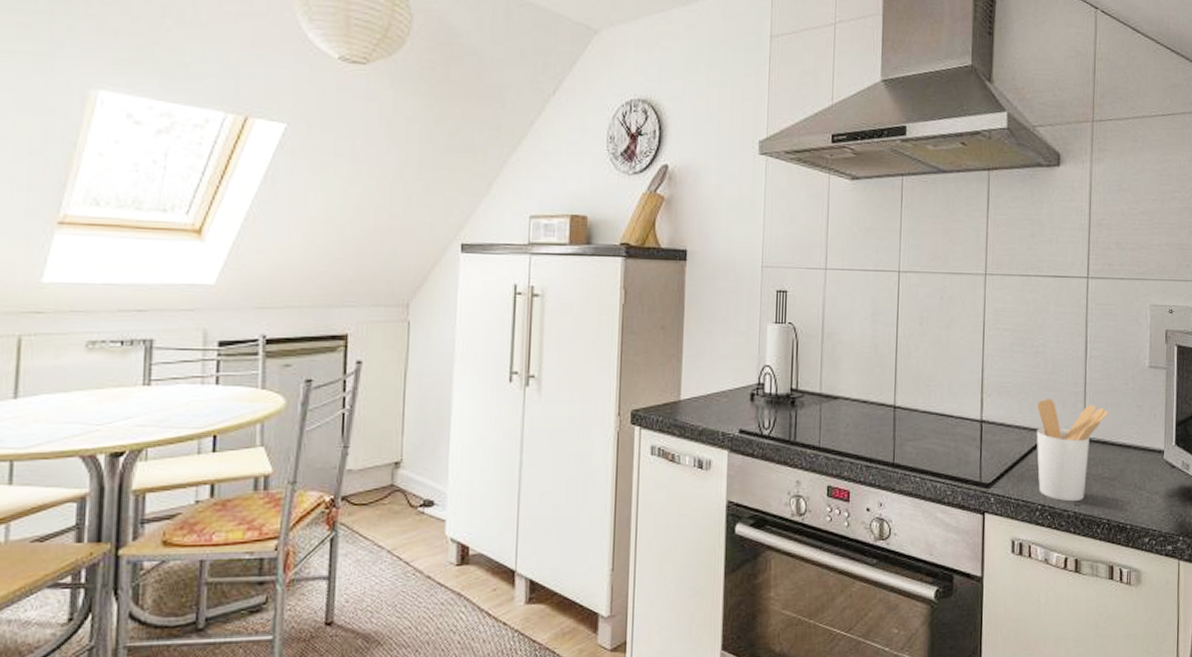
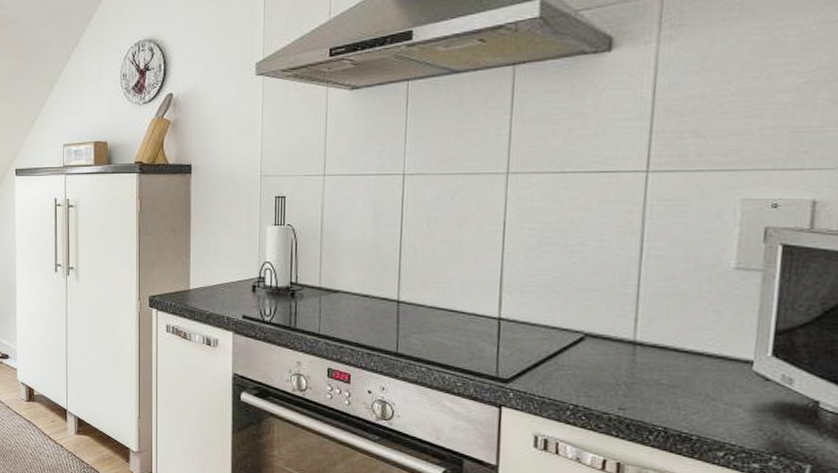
utensil holder: present [1036,399,1109,502] -> none [569,299,672,406]

